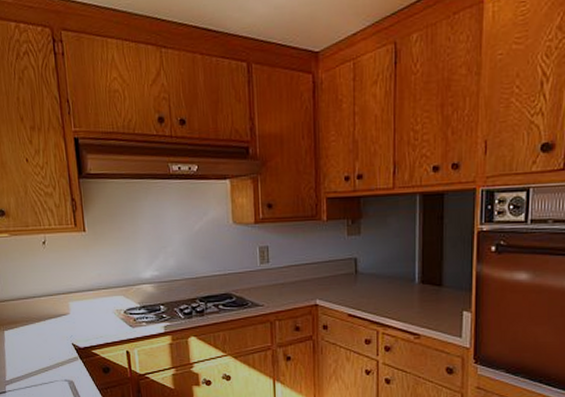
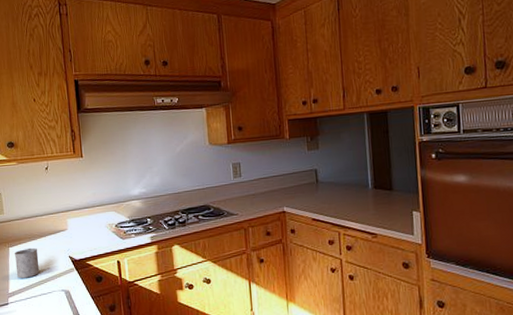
mug: none [10,332,39,365] -> present [14,247,40,278]

